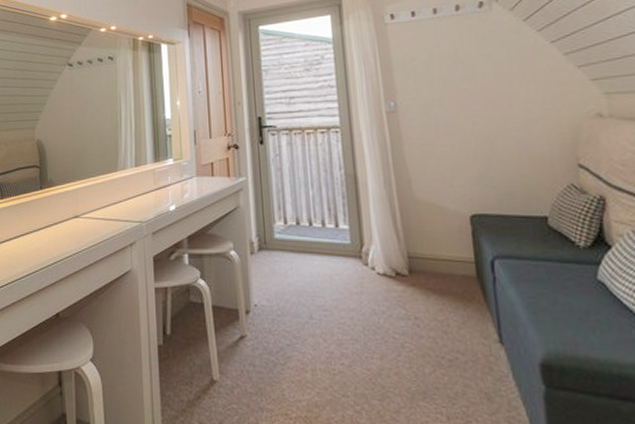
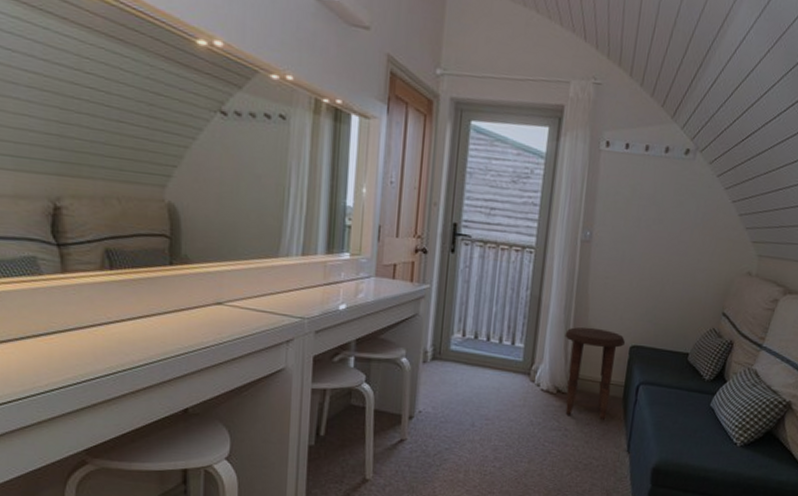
side table: none [390,199,462,304] -> present [565,327,625,420]

